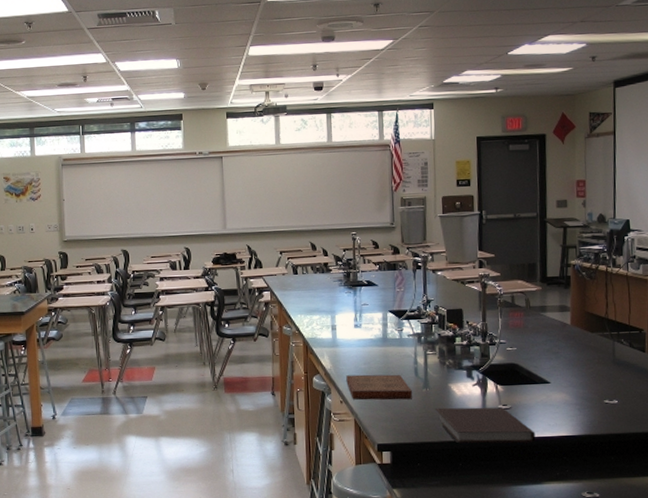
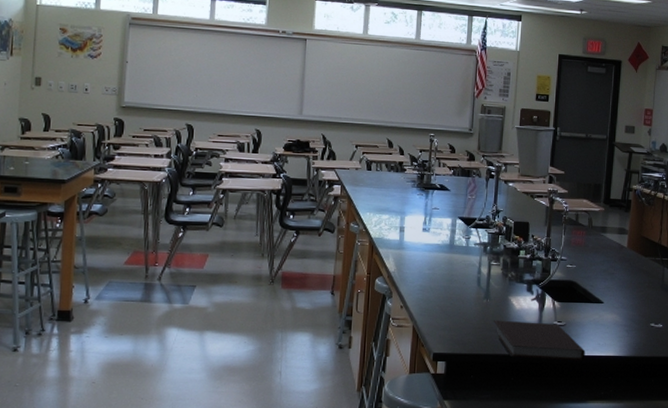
book: present [346,374,412,400] -> none [409,279,473,309]

